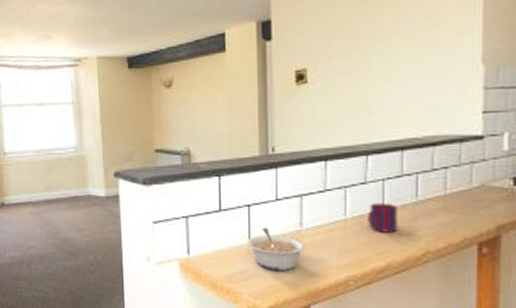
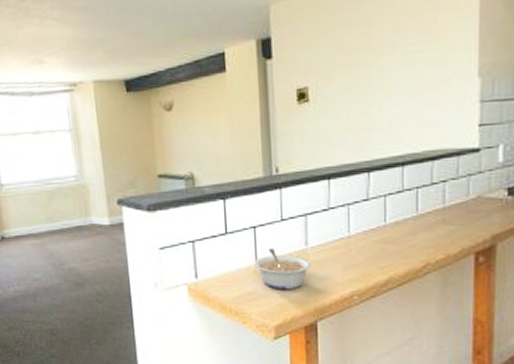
mug: present [368,203,397,233] -> none [371,218,399,247]

